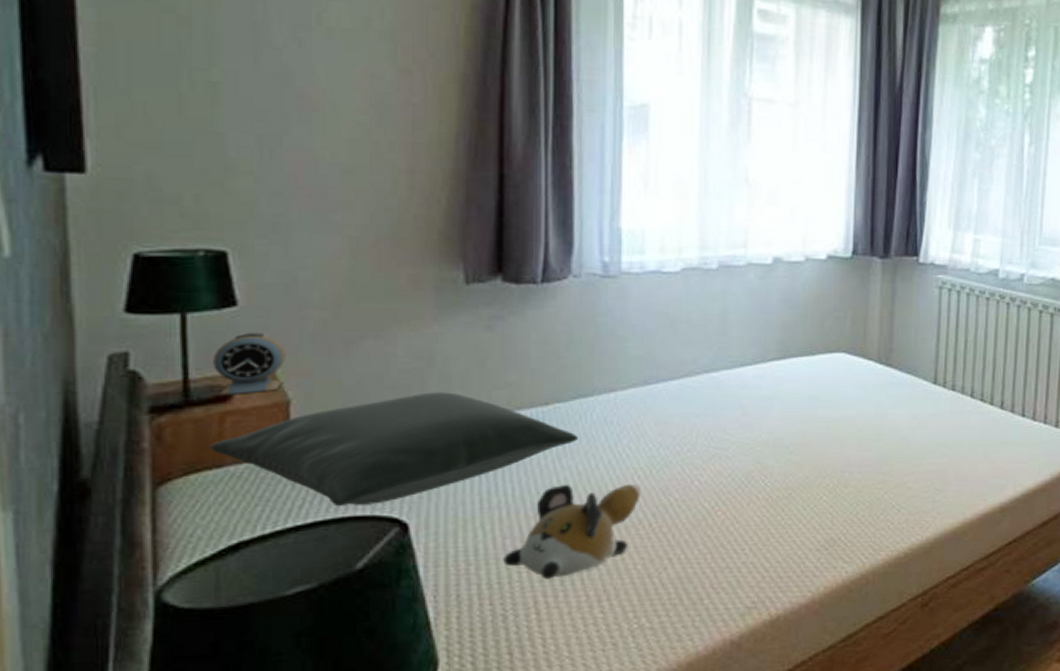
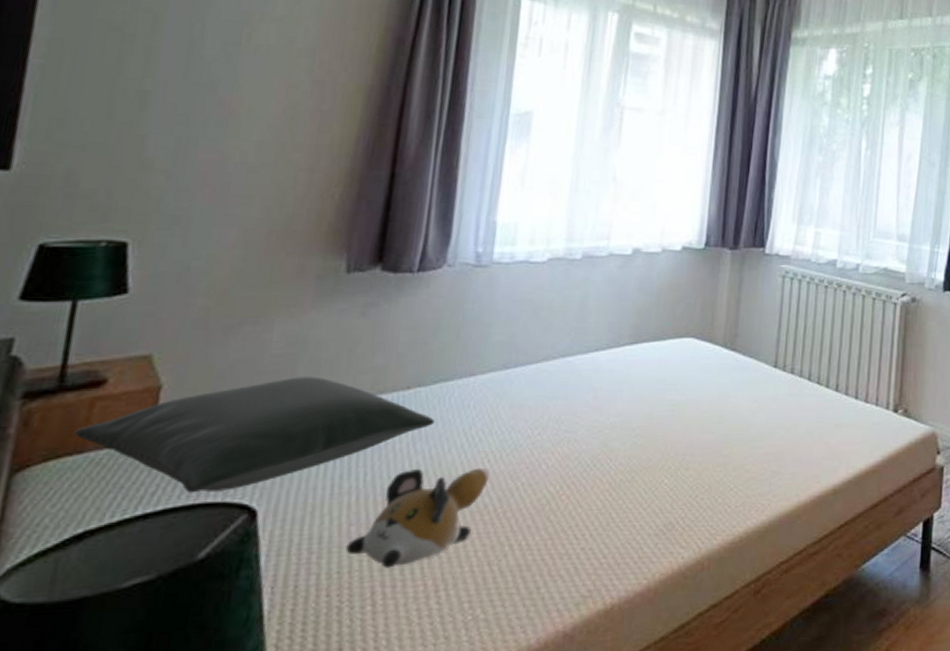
alarm clock: present [213,332,286,397] -> none [90,319,167,383]

